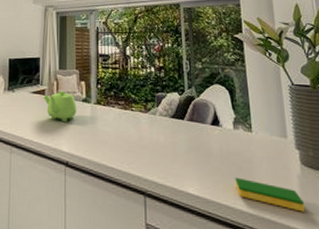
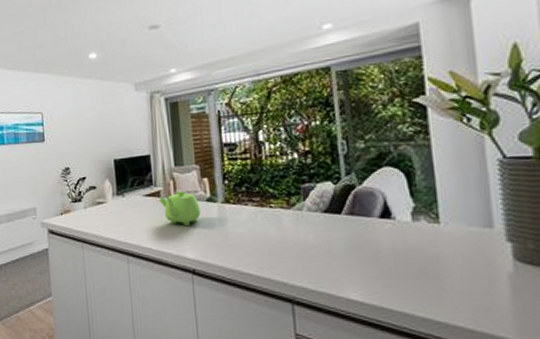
dish sponge: present [235,177,306,212] -> none [414,279,519,318]

